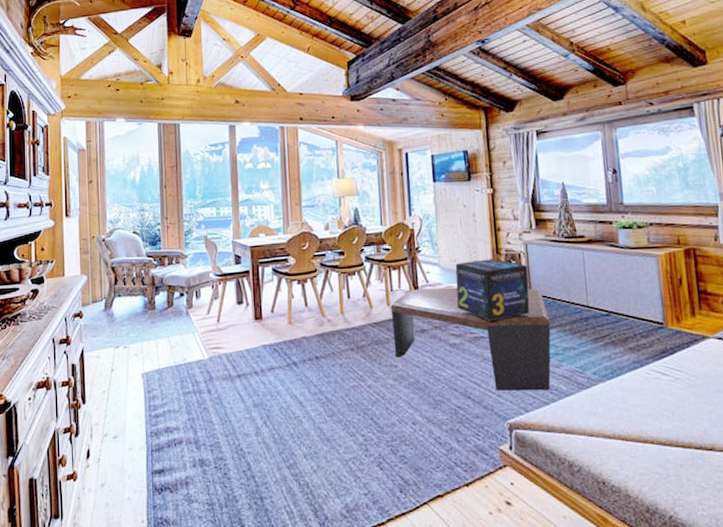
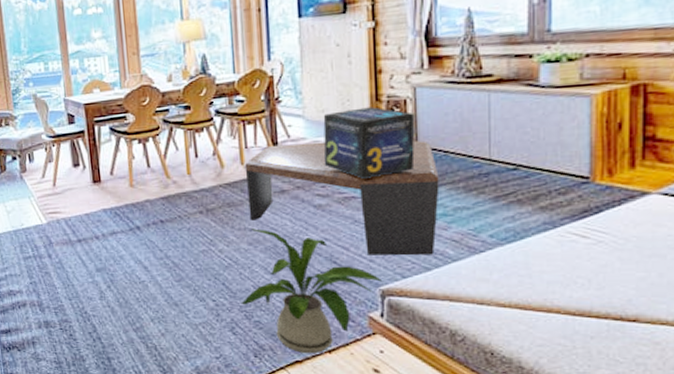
house plant: none [387,365,510,488] -> present [241,229,383,354]

